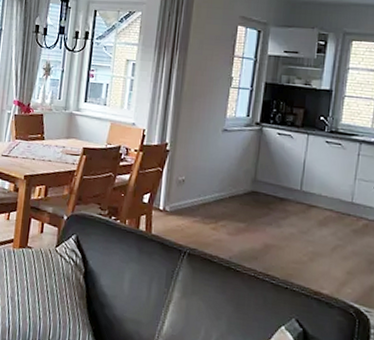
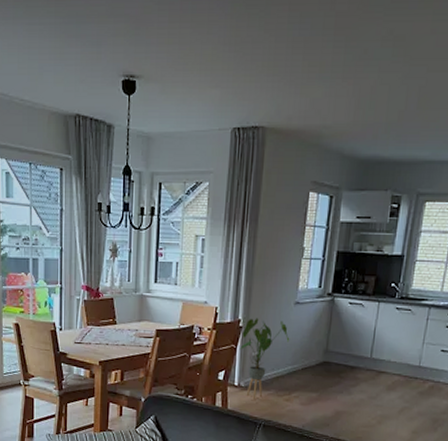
house plant: none [166,142,217,225] -> present [240,318,290,399]

